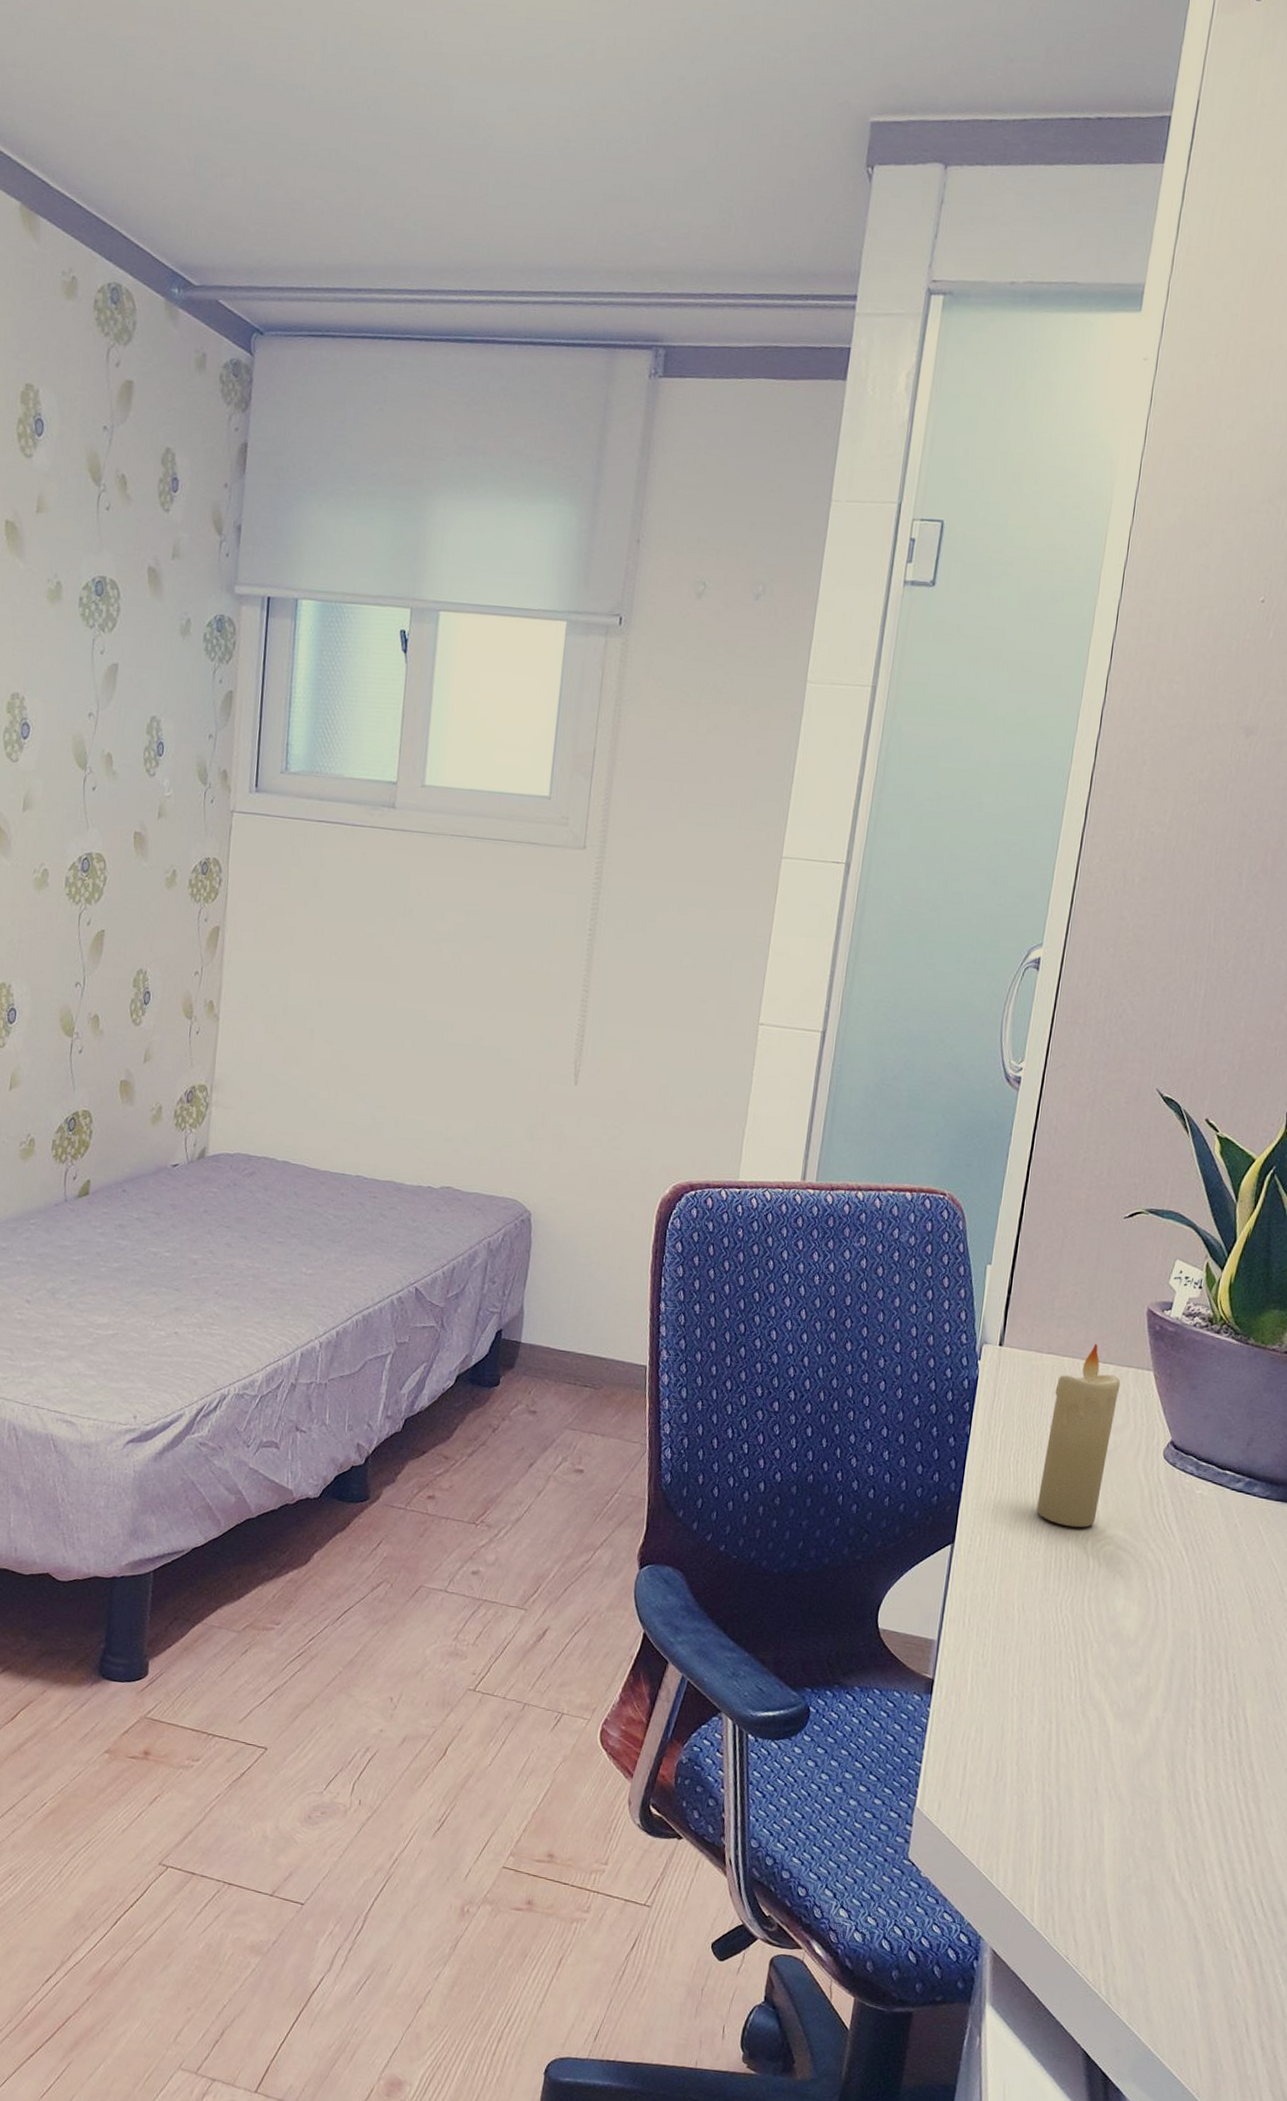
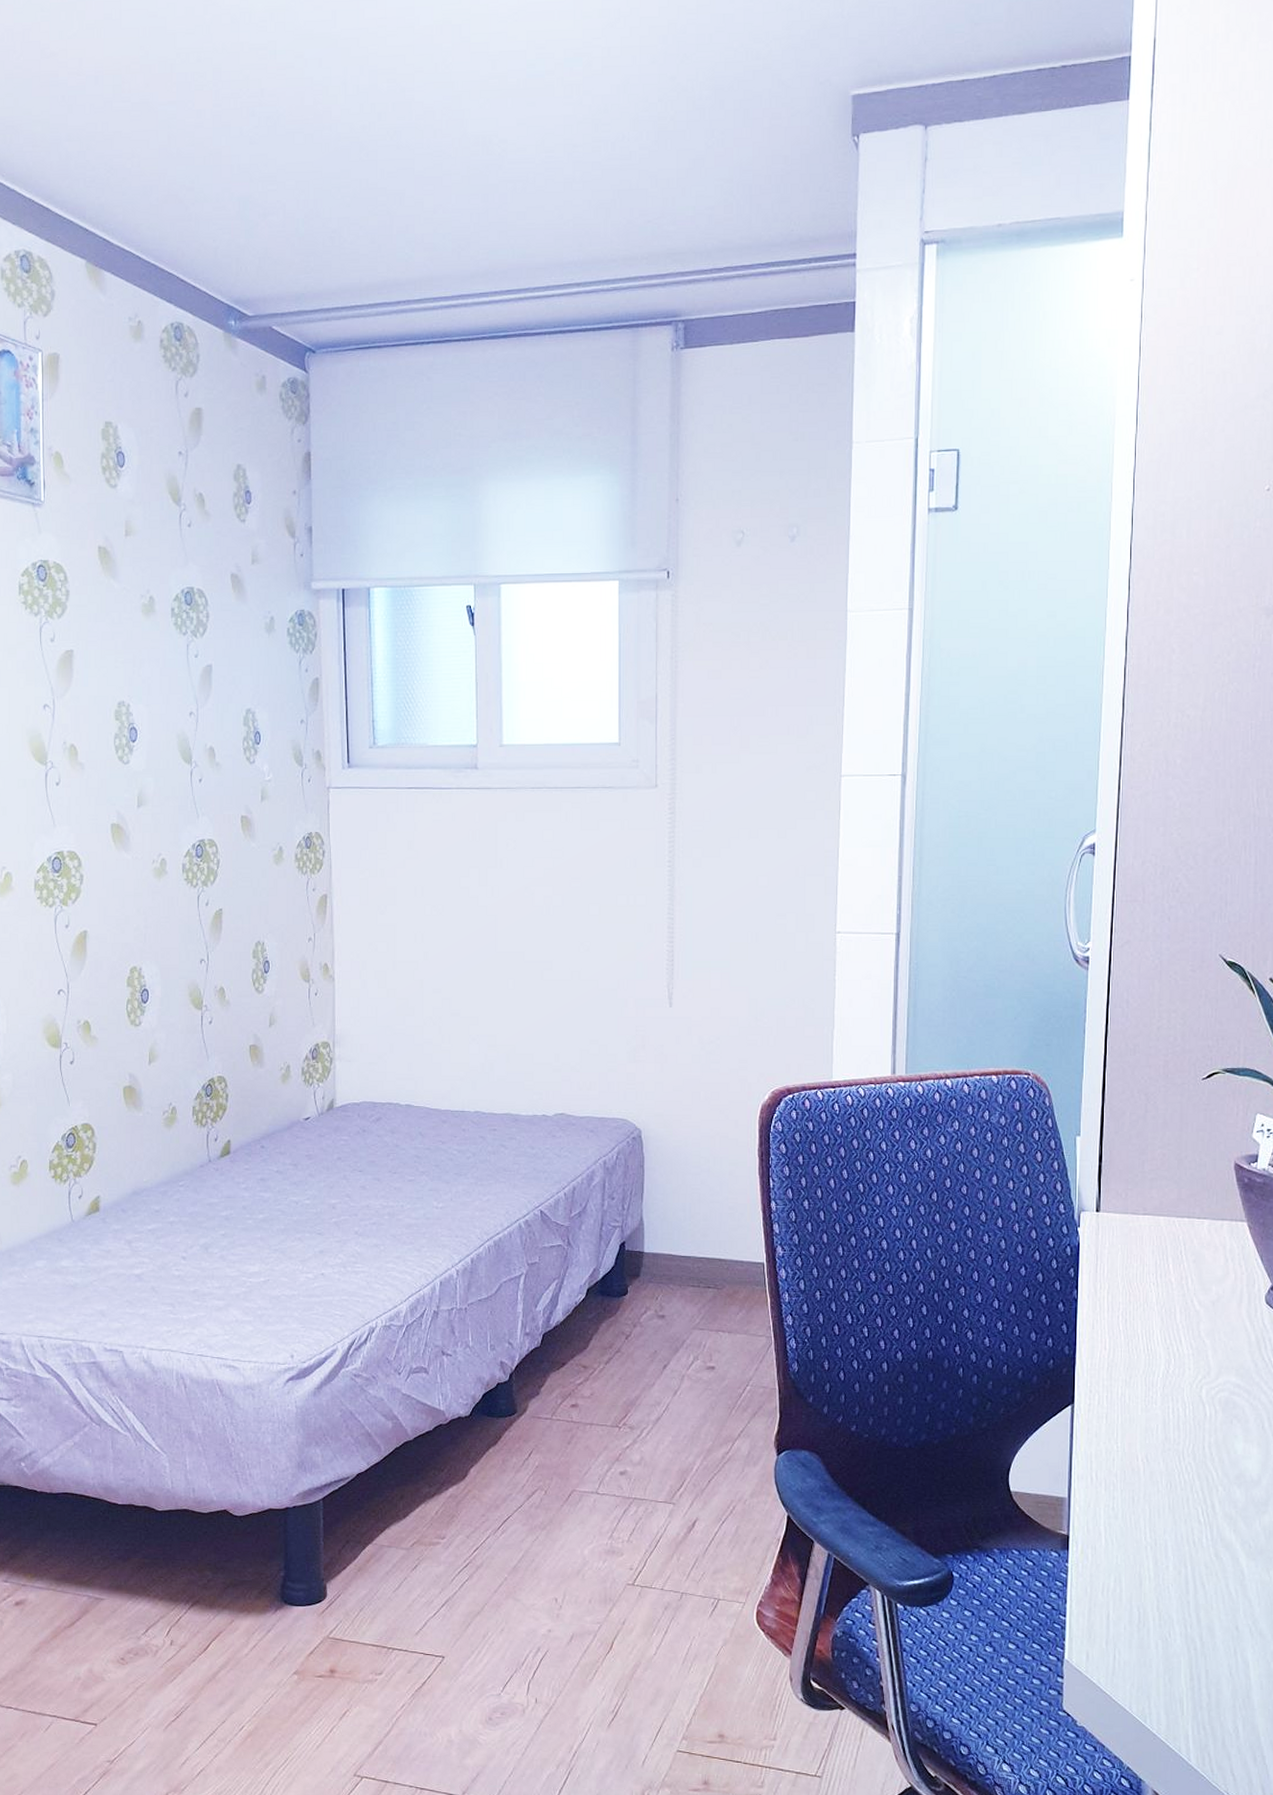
candle: present [1036,1343,1121,1528] -> none [1150,1201,1217,1378]

